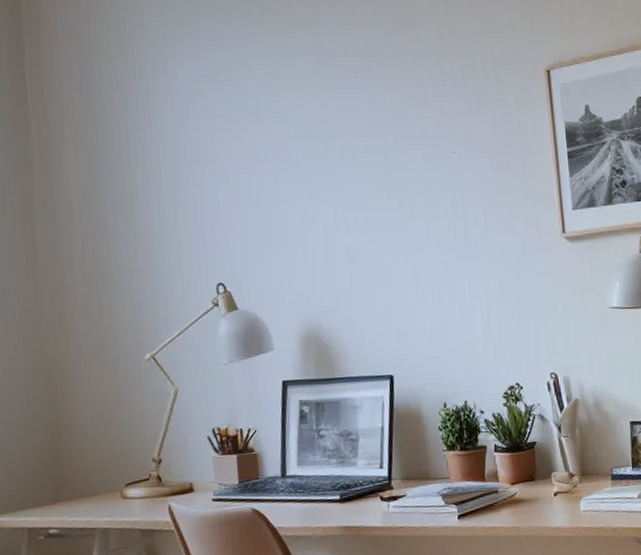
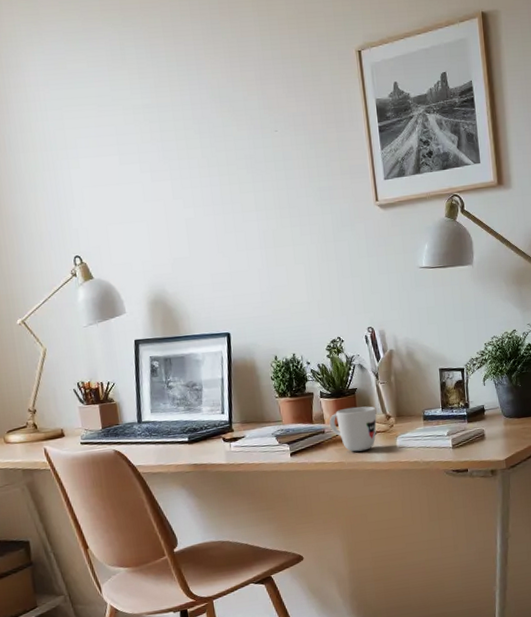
mug: none [503,462,559,515] -> present [329,406,377,452]

